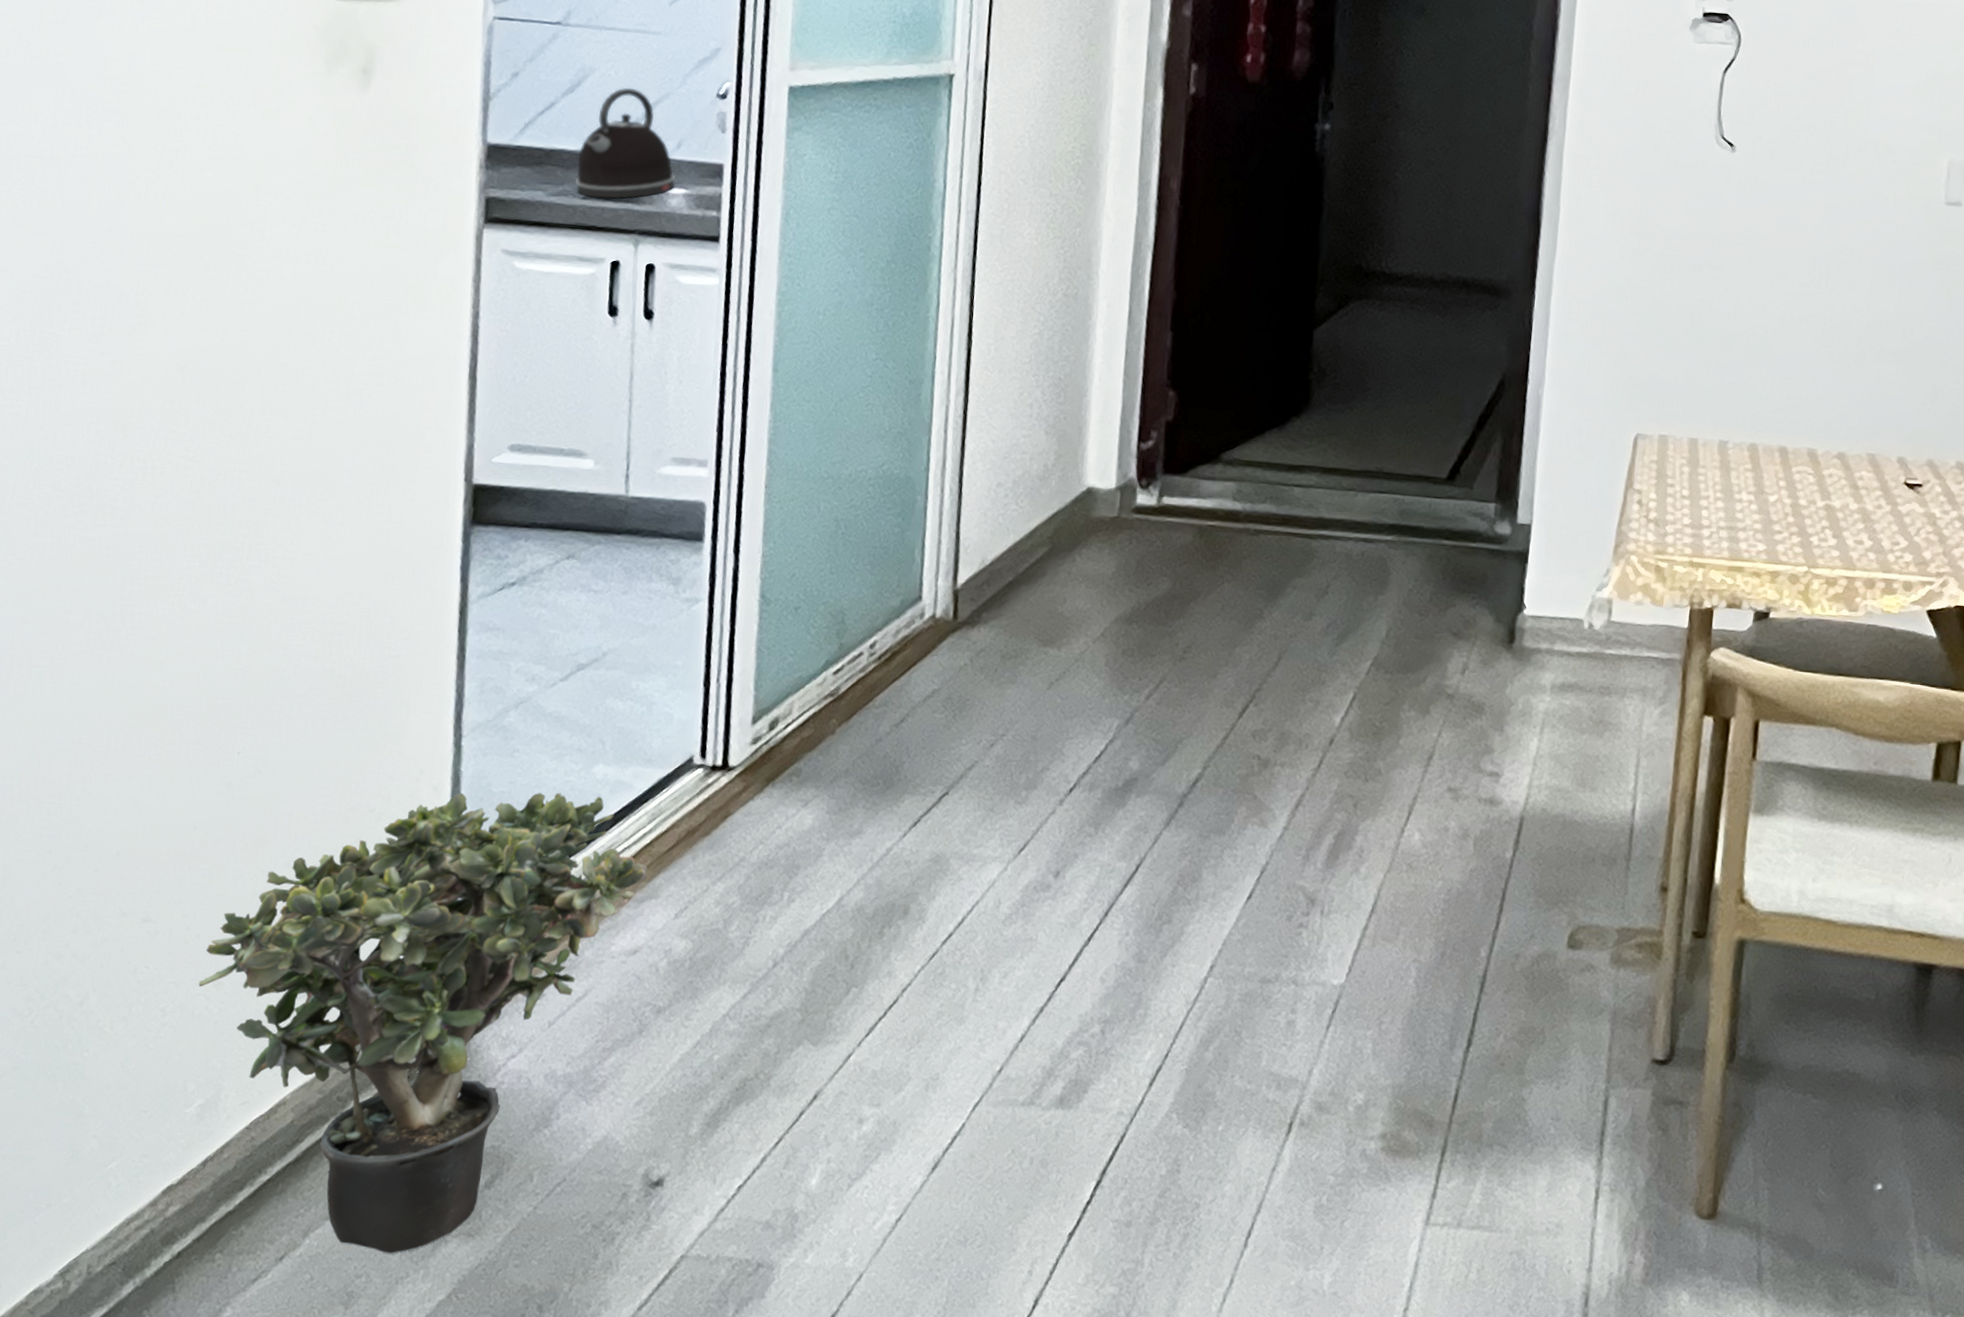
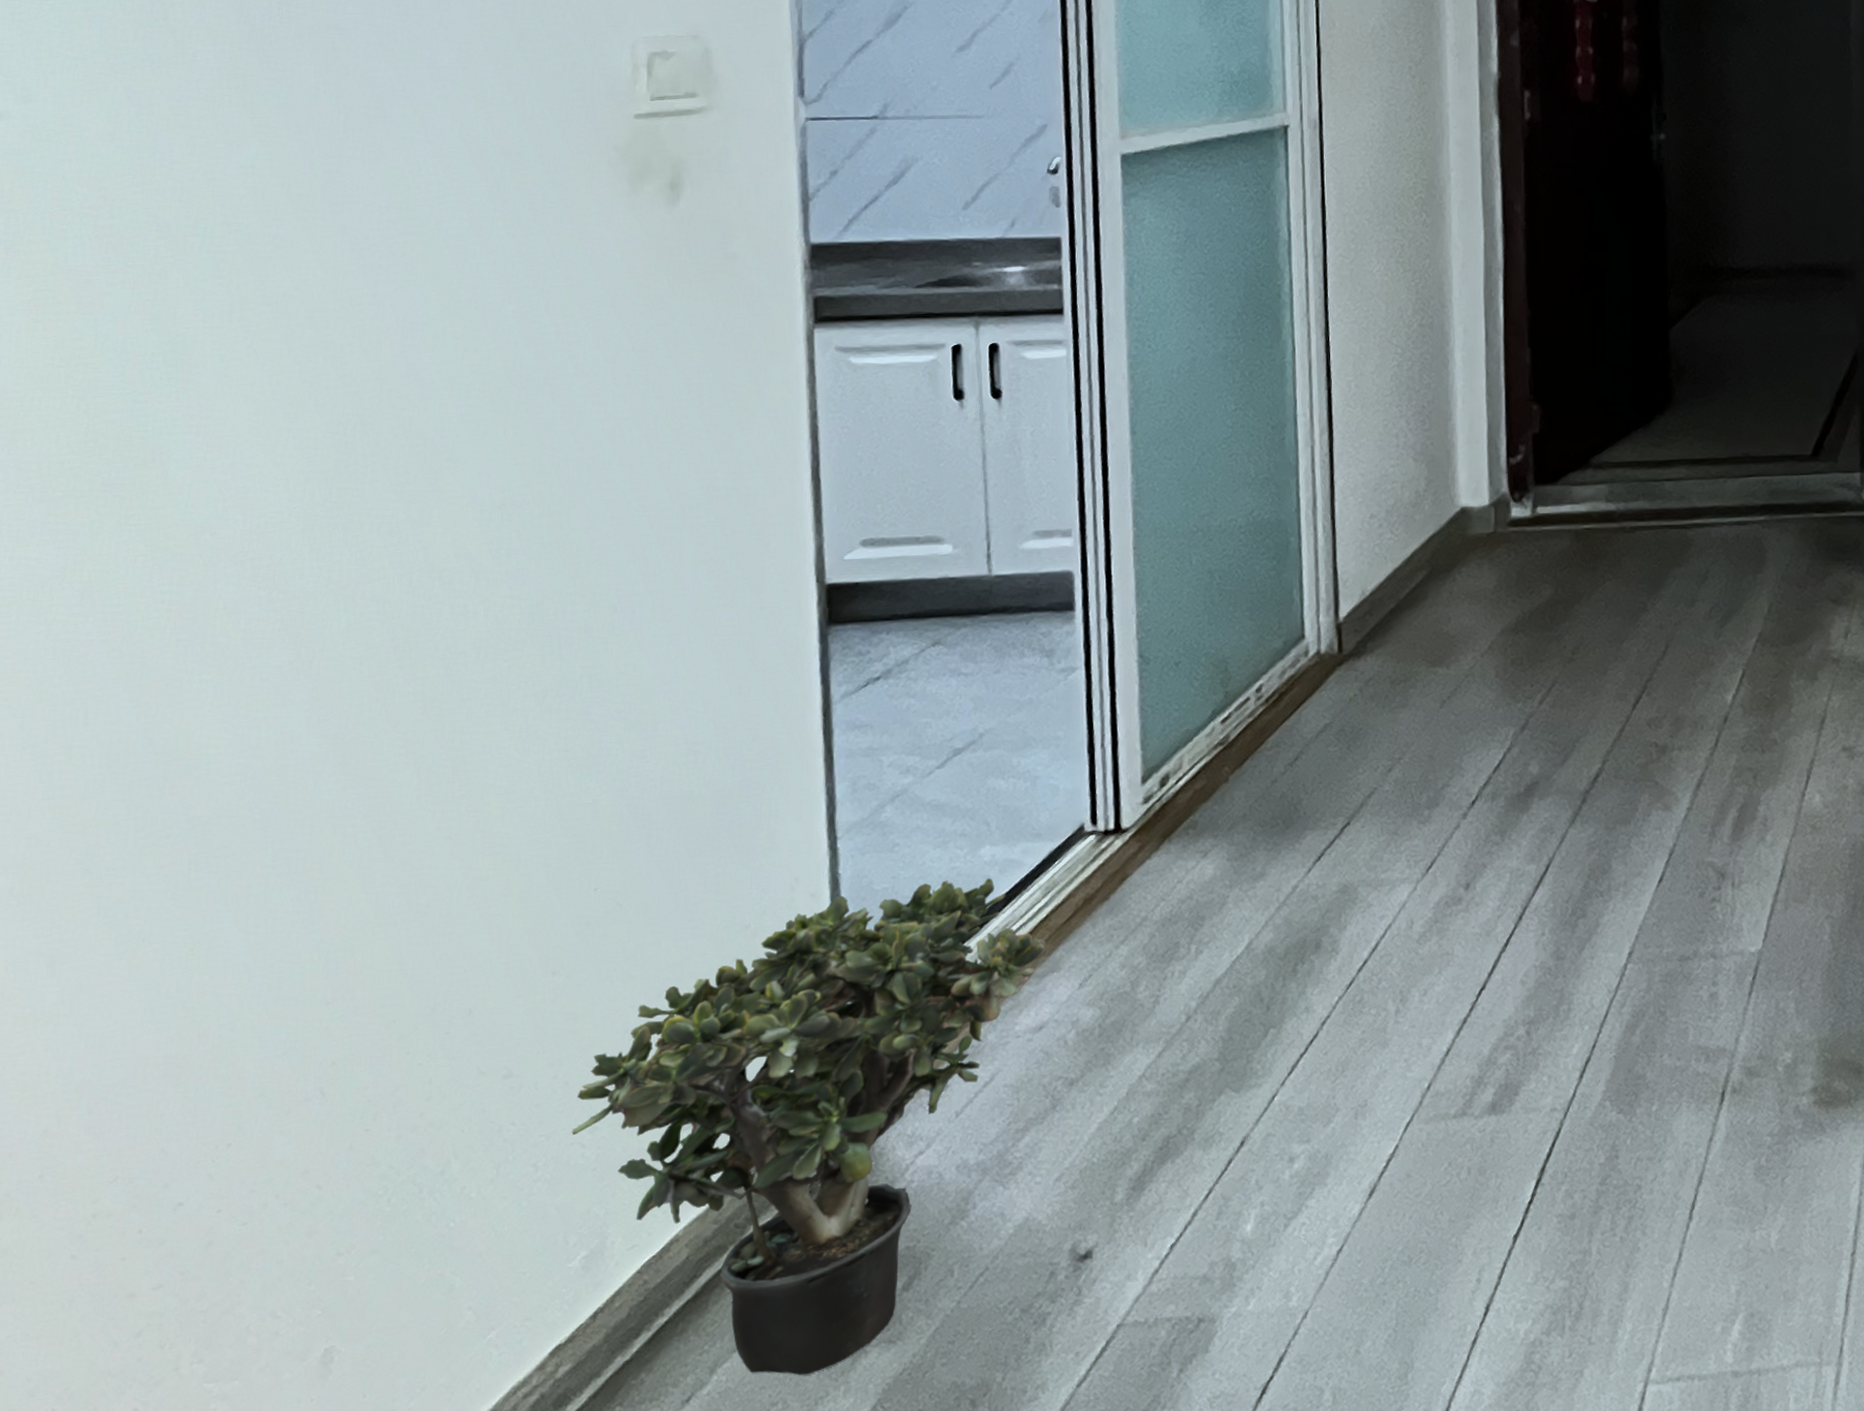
kettle: present [574,87,676,199] -> none [906,173,1013,285]

